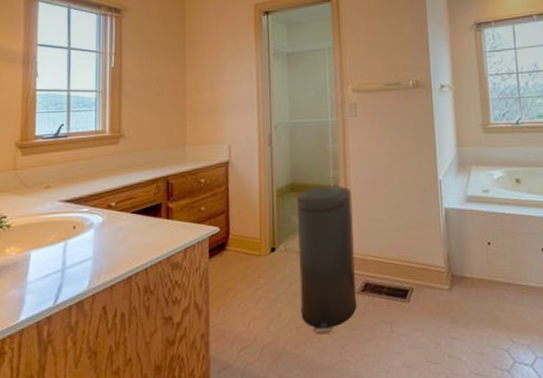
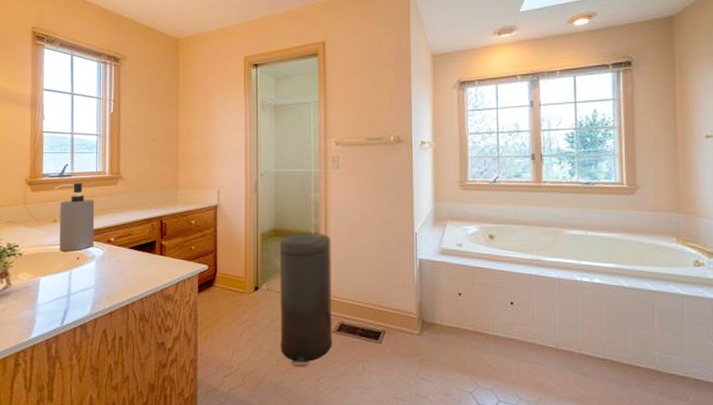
soap dispenser: none [48,144,94,220] -> present [55,183,95,252]

